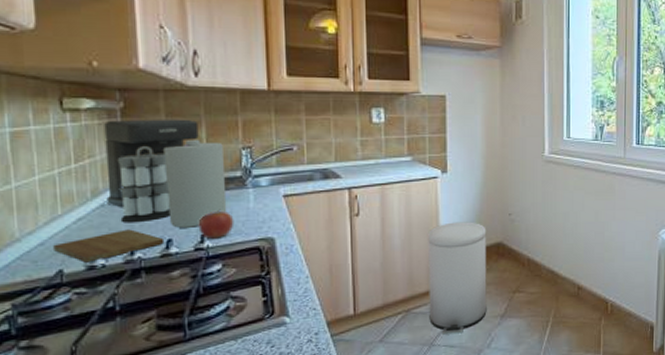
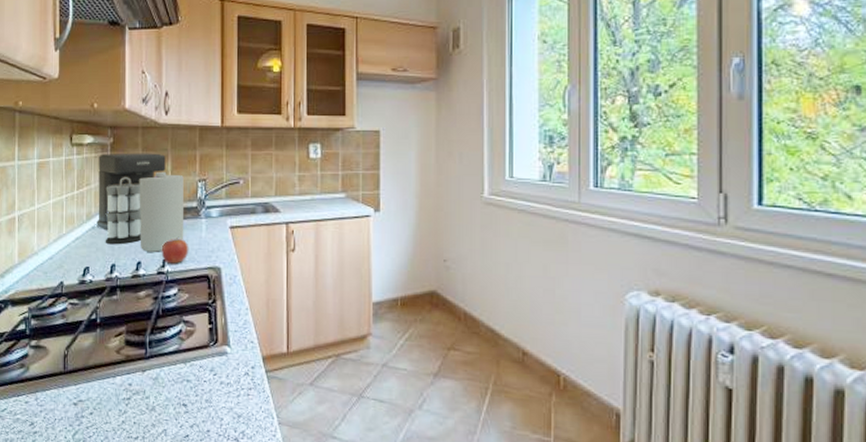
cutting board: present [53,229,165,263] -> none [58,250,136,277]
pedal bin: present [428,221,487,335] -> none [359,264,420,388]

